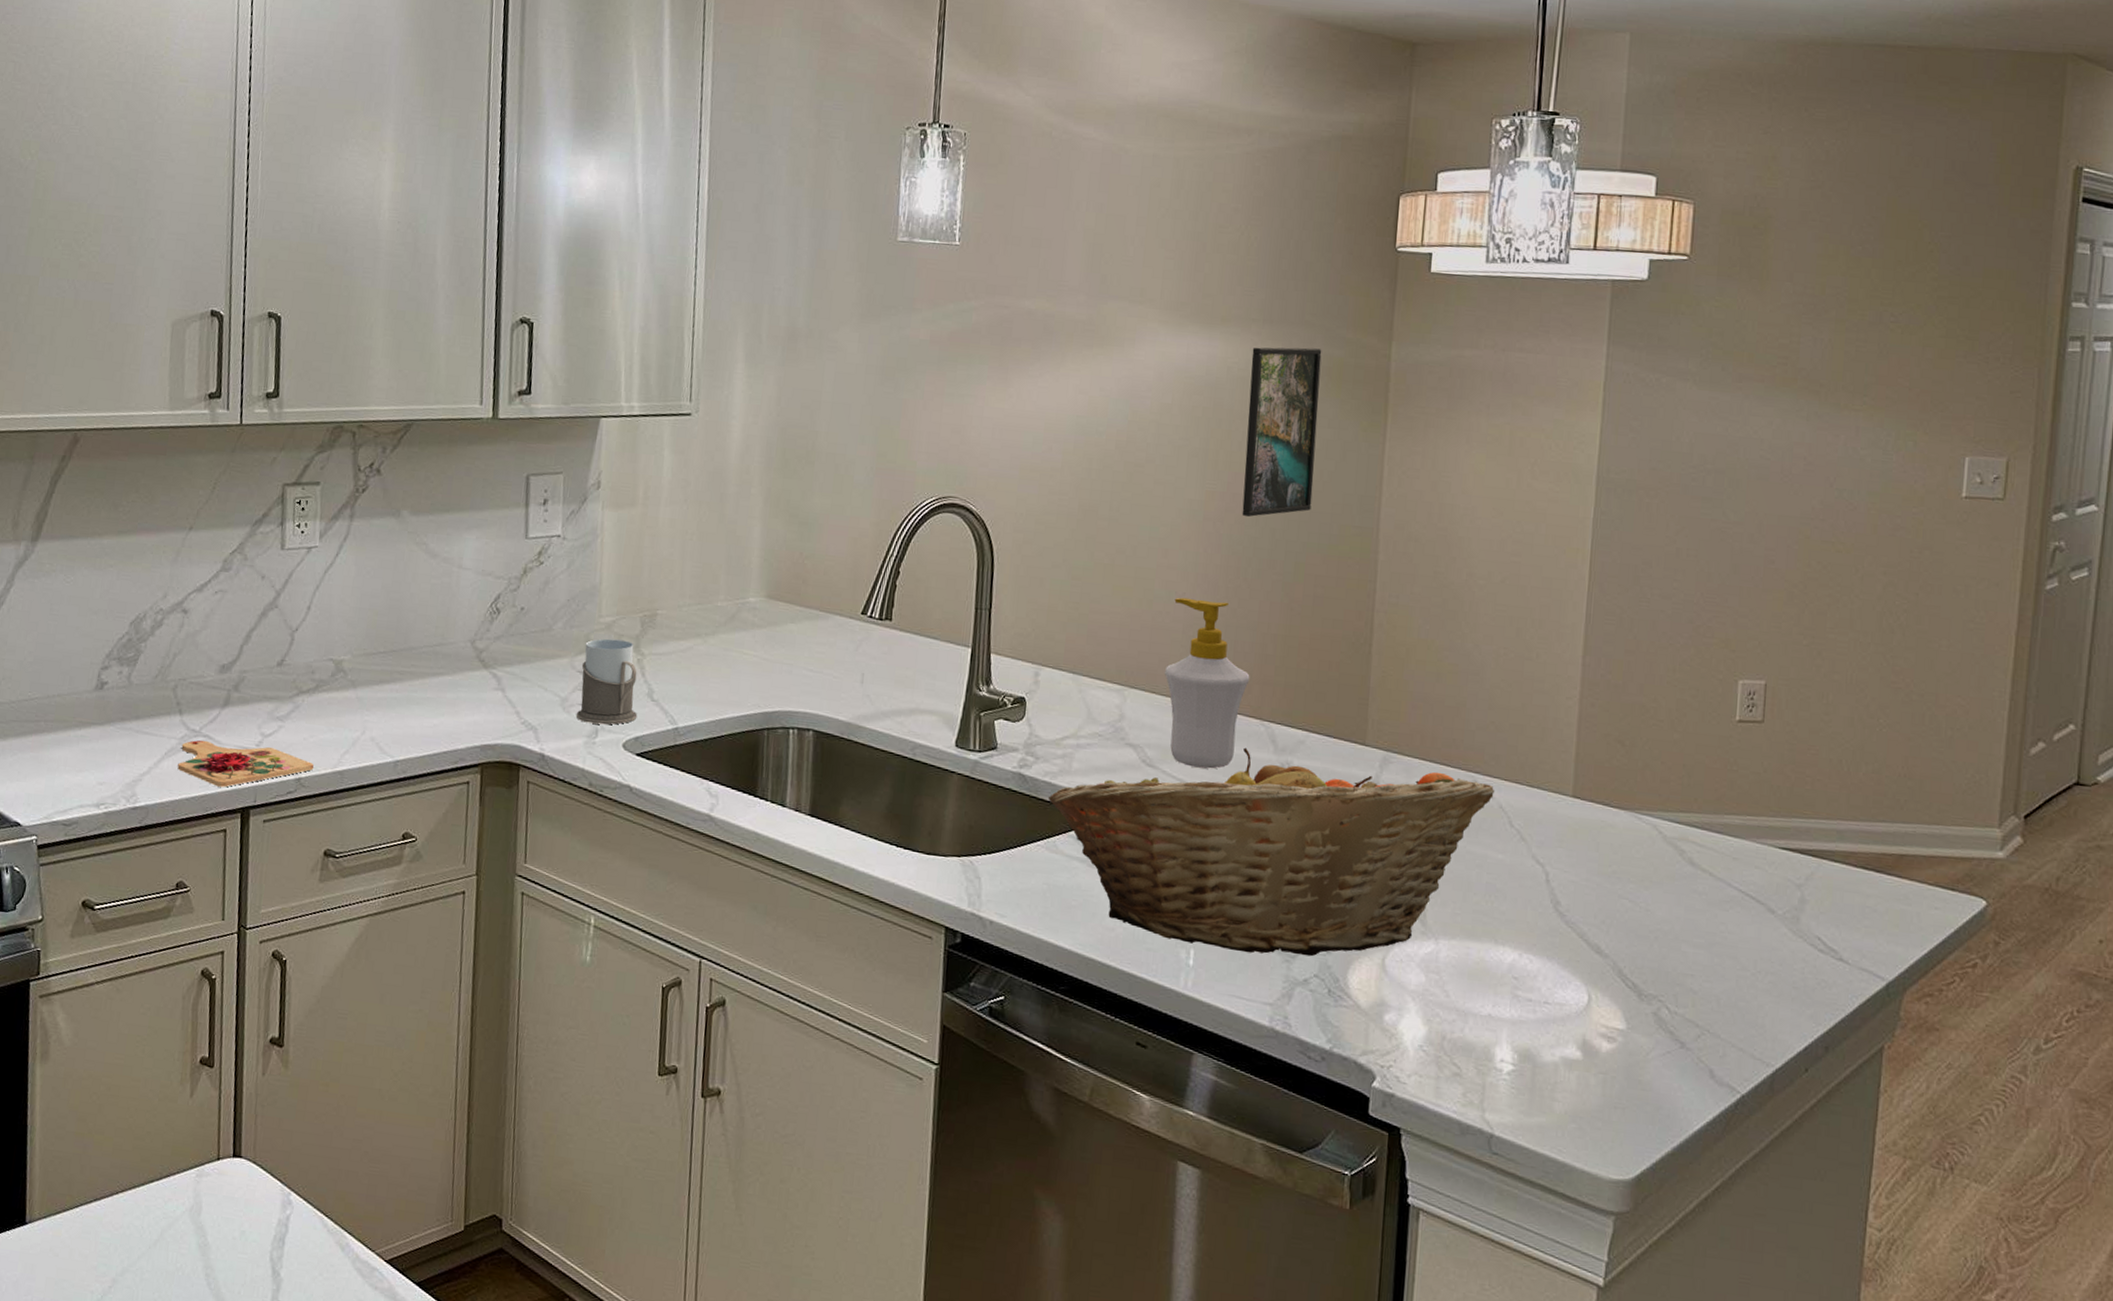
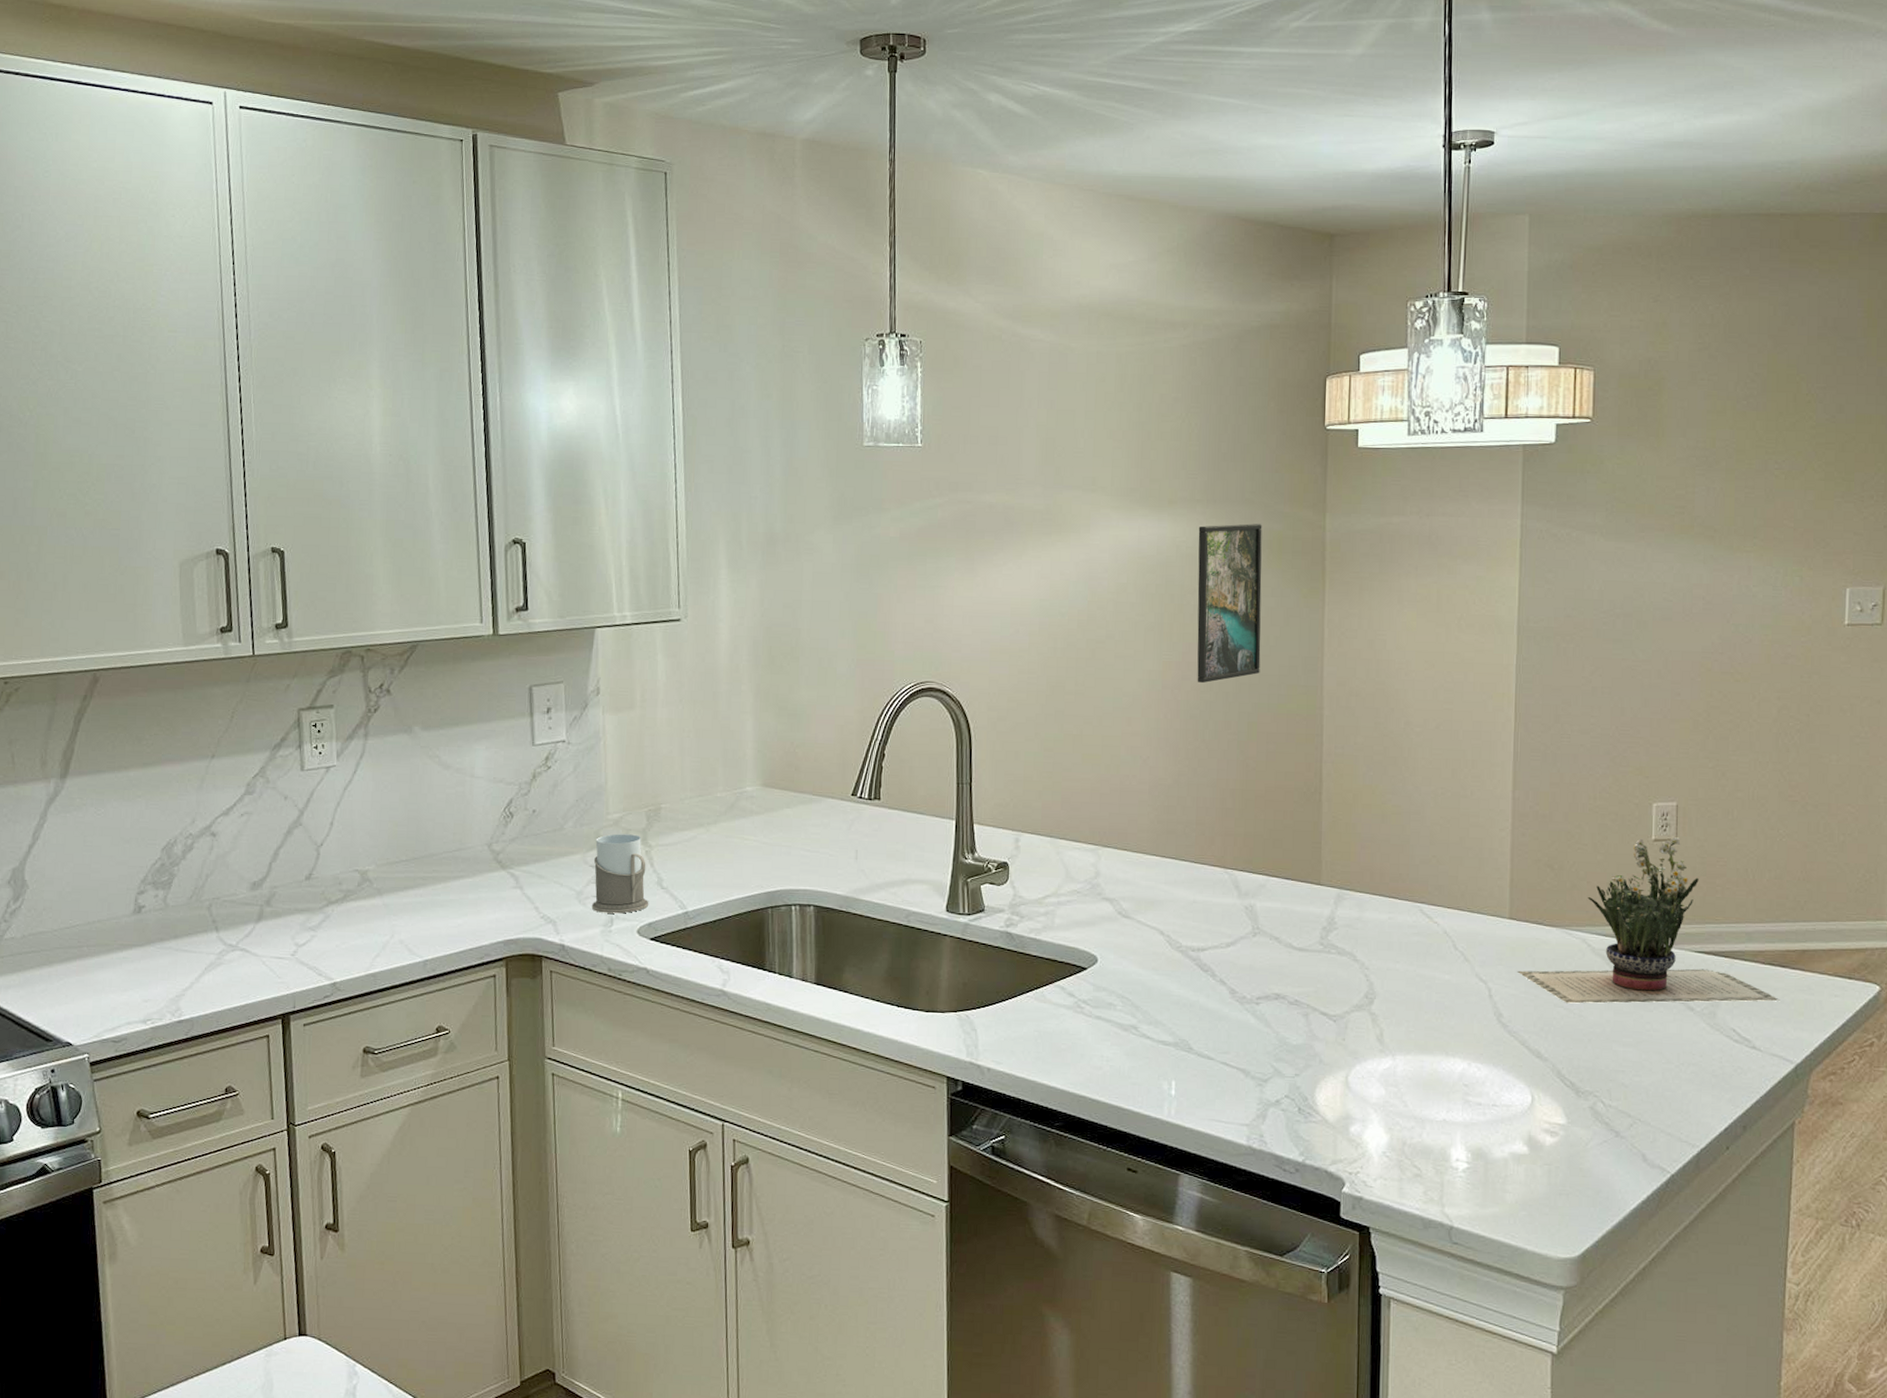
cutting board: present [177,740,314,788] -> none [218,953,347,996]
fruit basket: present [1049,747,1495,957] -> none [1035,894,1440,1080]
soap bottle: present [1164,597,1250,769] -> none [1134,761,1212,916]
potted flower: none [1577,718,1873,909] -> present [1516,836,1780,1004]

